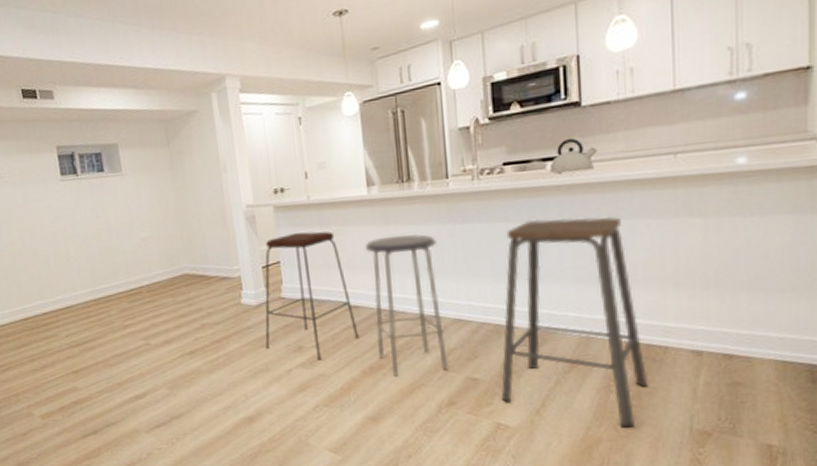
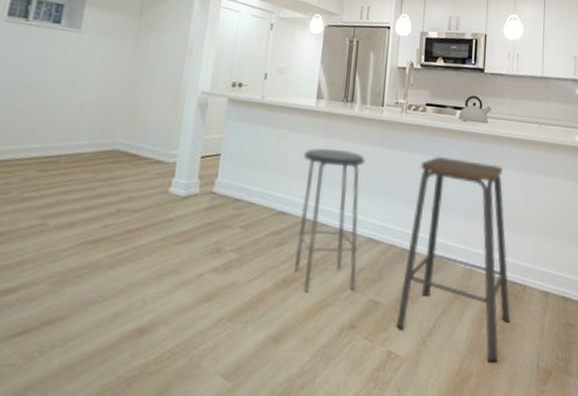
bar stool: present [265,231,359,360] -> none [182,128,280,267]

